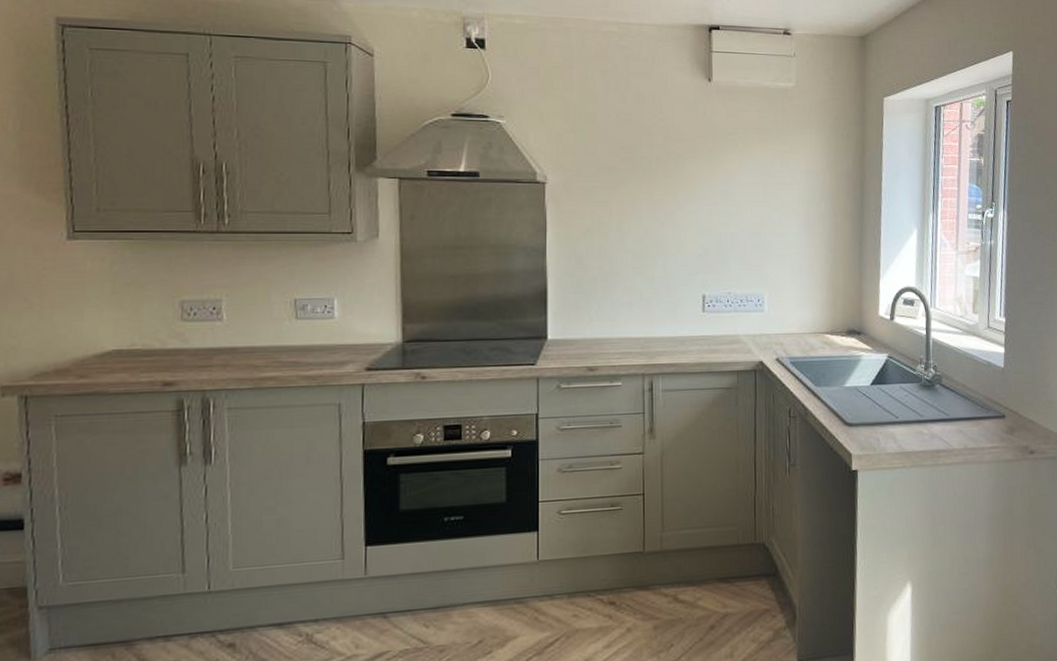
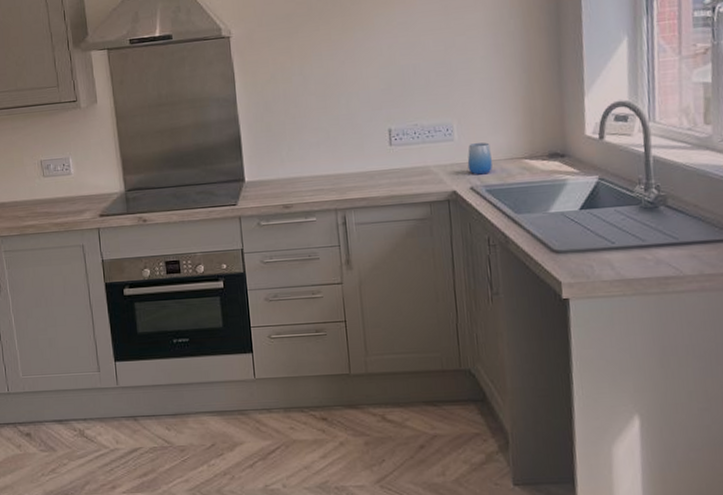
cup: none [775,315,798,347] -> present [467,142,493,175]

